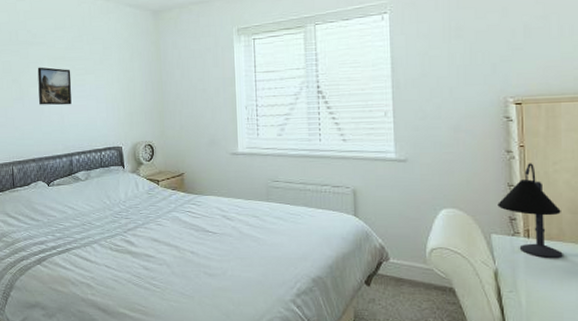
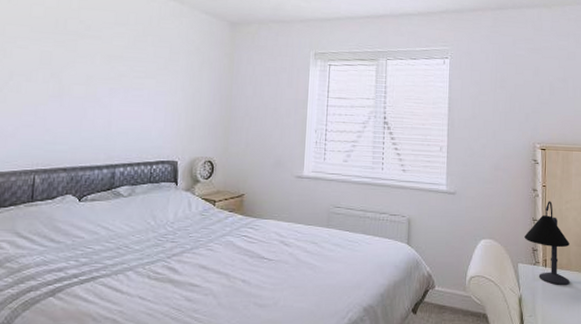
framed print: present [37,67,72,105] -> none [82,63,128,110]

